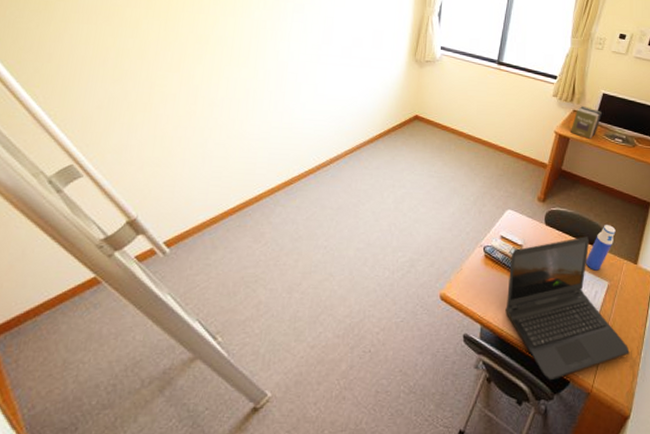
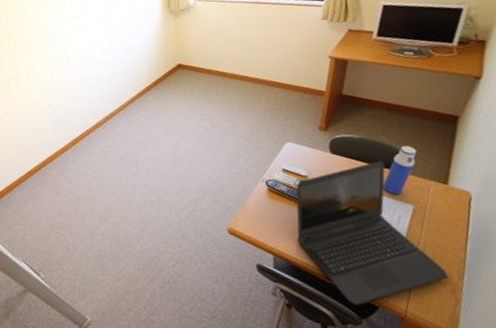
books: present [571,106,603,140] -> none [348,23,386,59]

